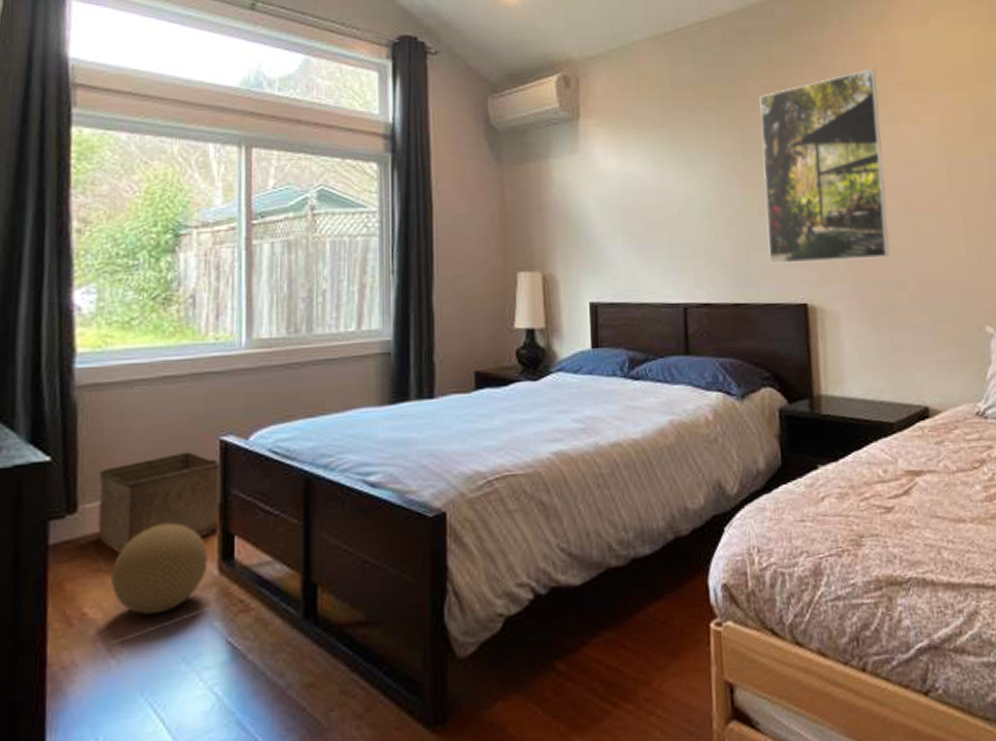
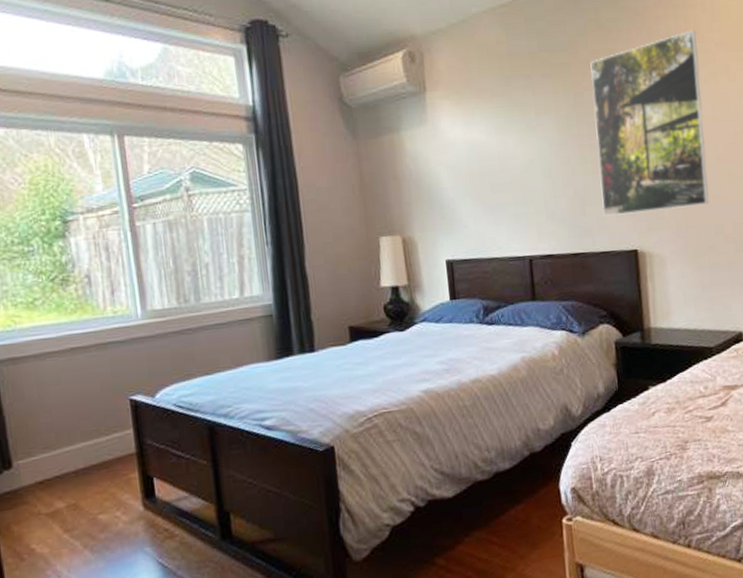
storage bin: present [98,451,222,552] -> none [26,410,139,498]
decorative ball: present [111,523,208,615] -> none [51,471,134,547]

